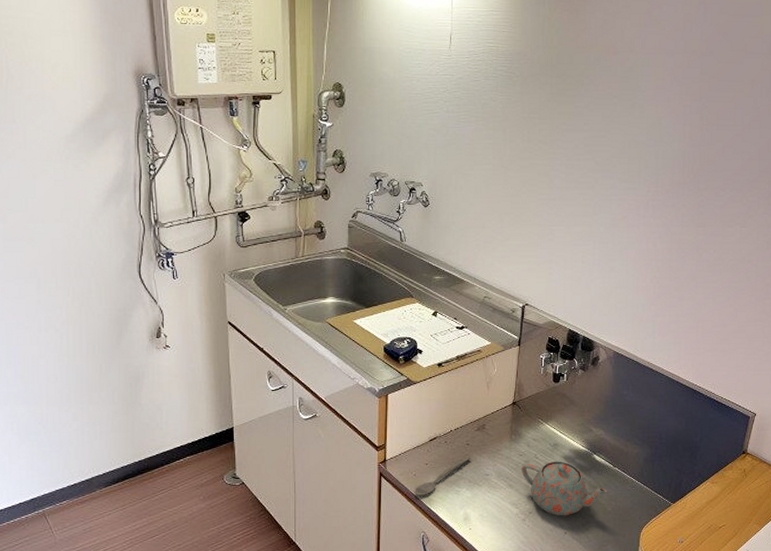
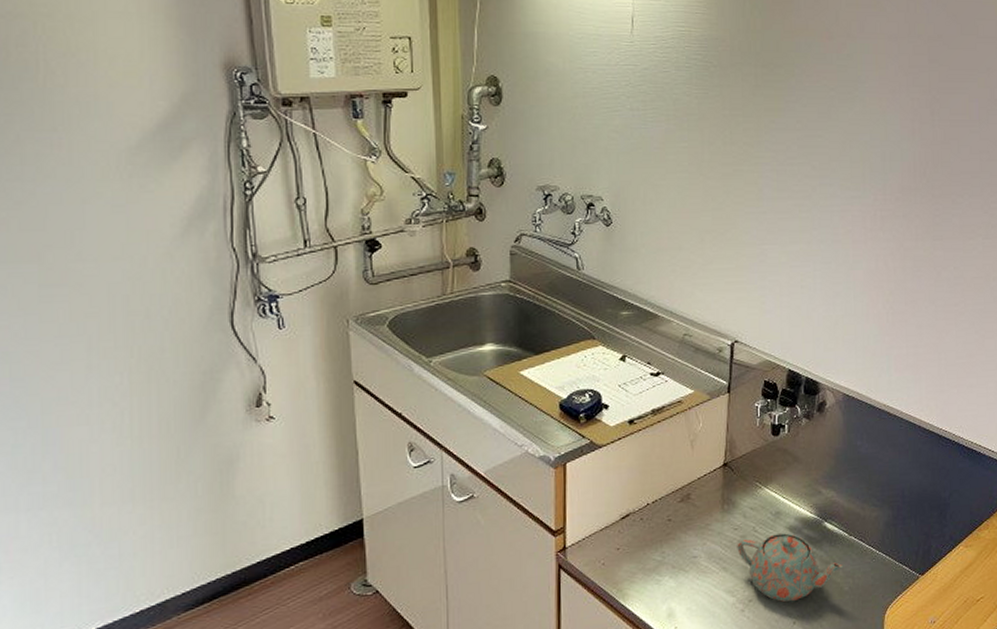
spoon: present [415,456,472,495] -> none [604,534,675,590]

